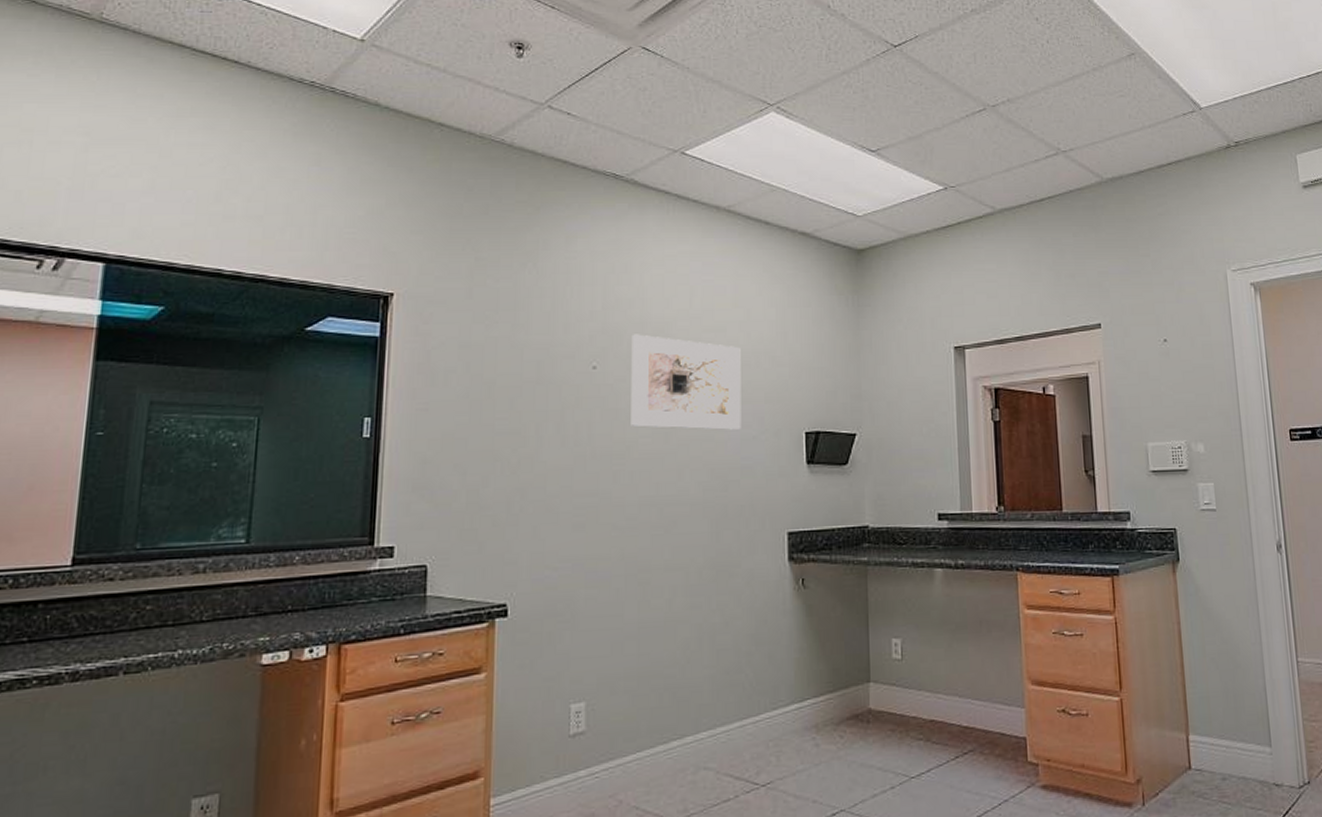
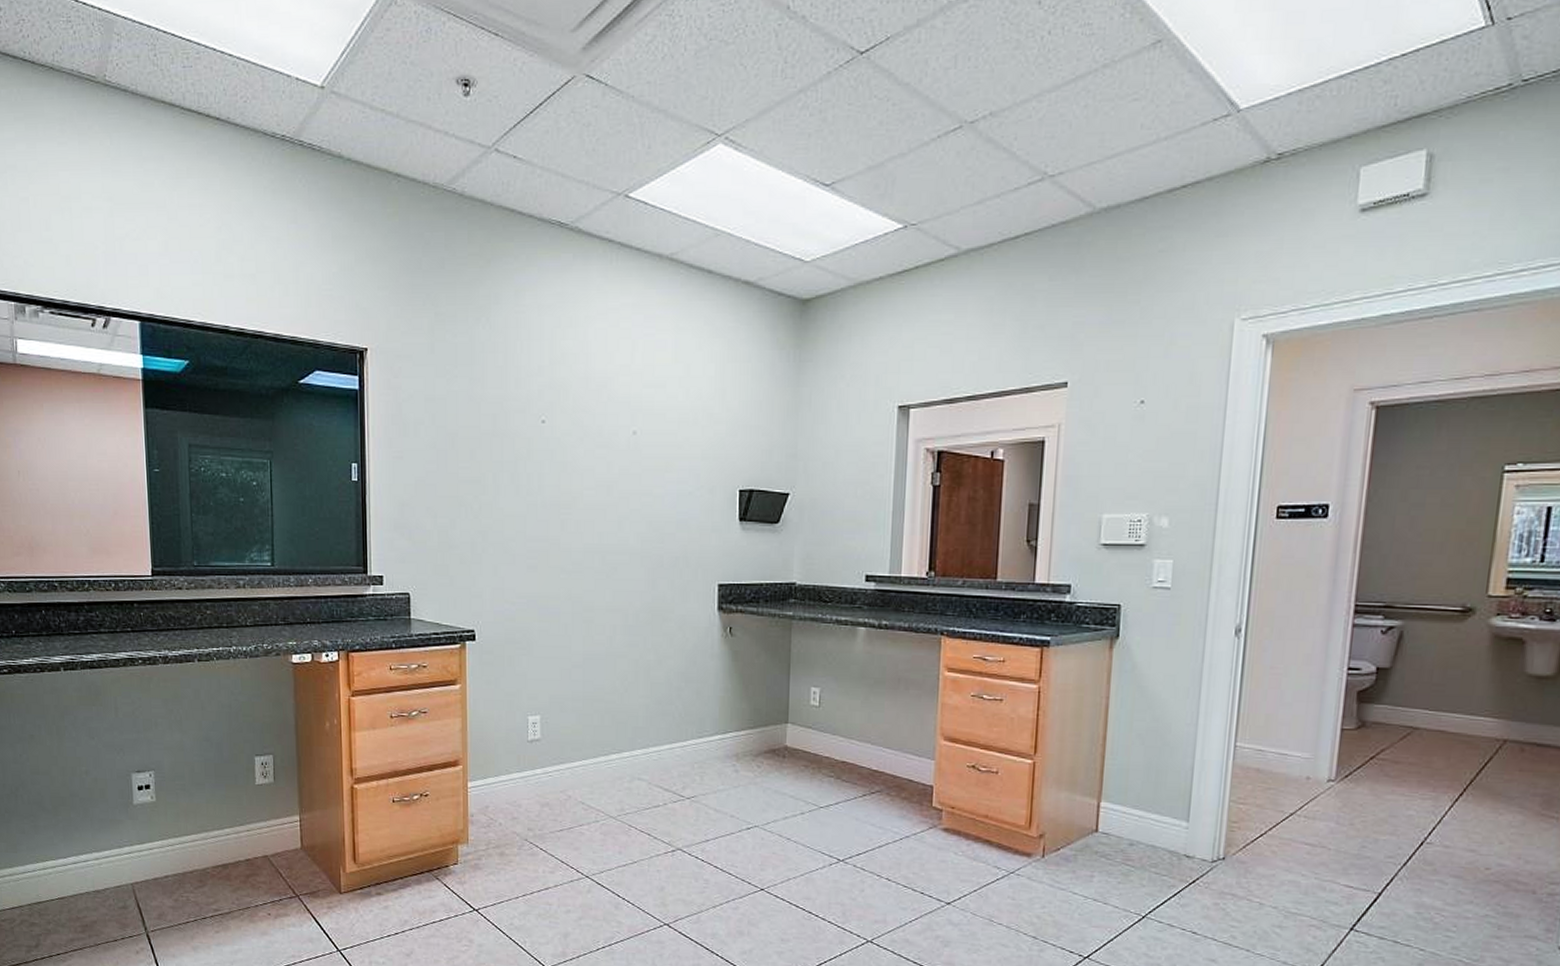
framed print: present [631,334,741,430] -> none [576,389,680,485]

